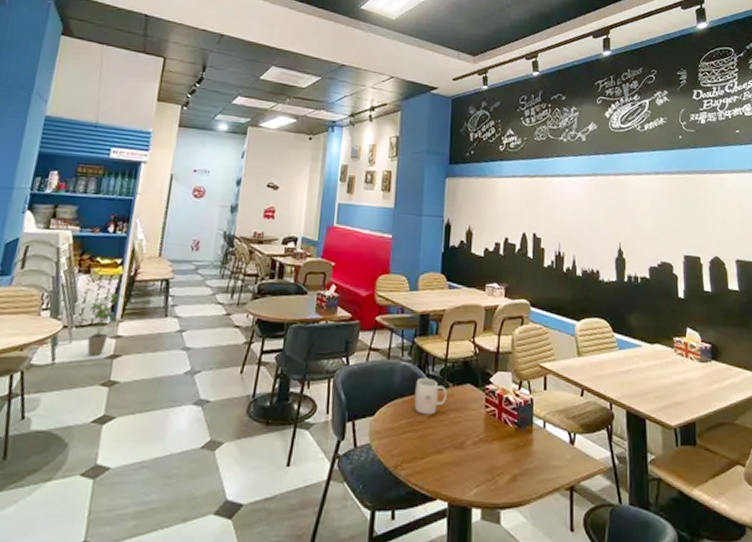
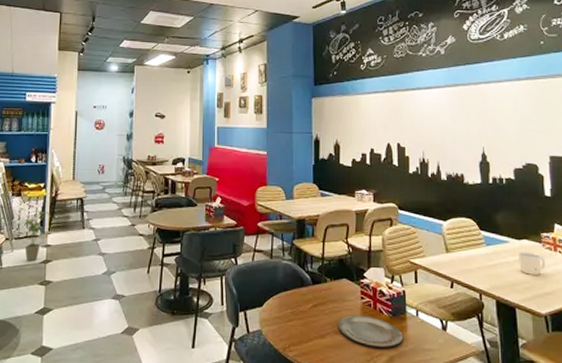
mug: present [414,377,447,415] -> none [297,274,325,306]
plate: none [458,426,529,464] -> present [339,315,404,347]
mug: none [650,357,677,383] -> present [518,252,546,275]

